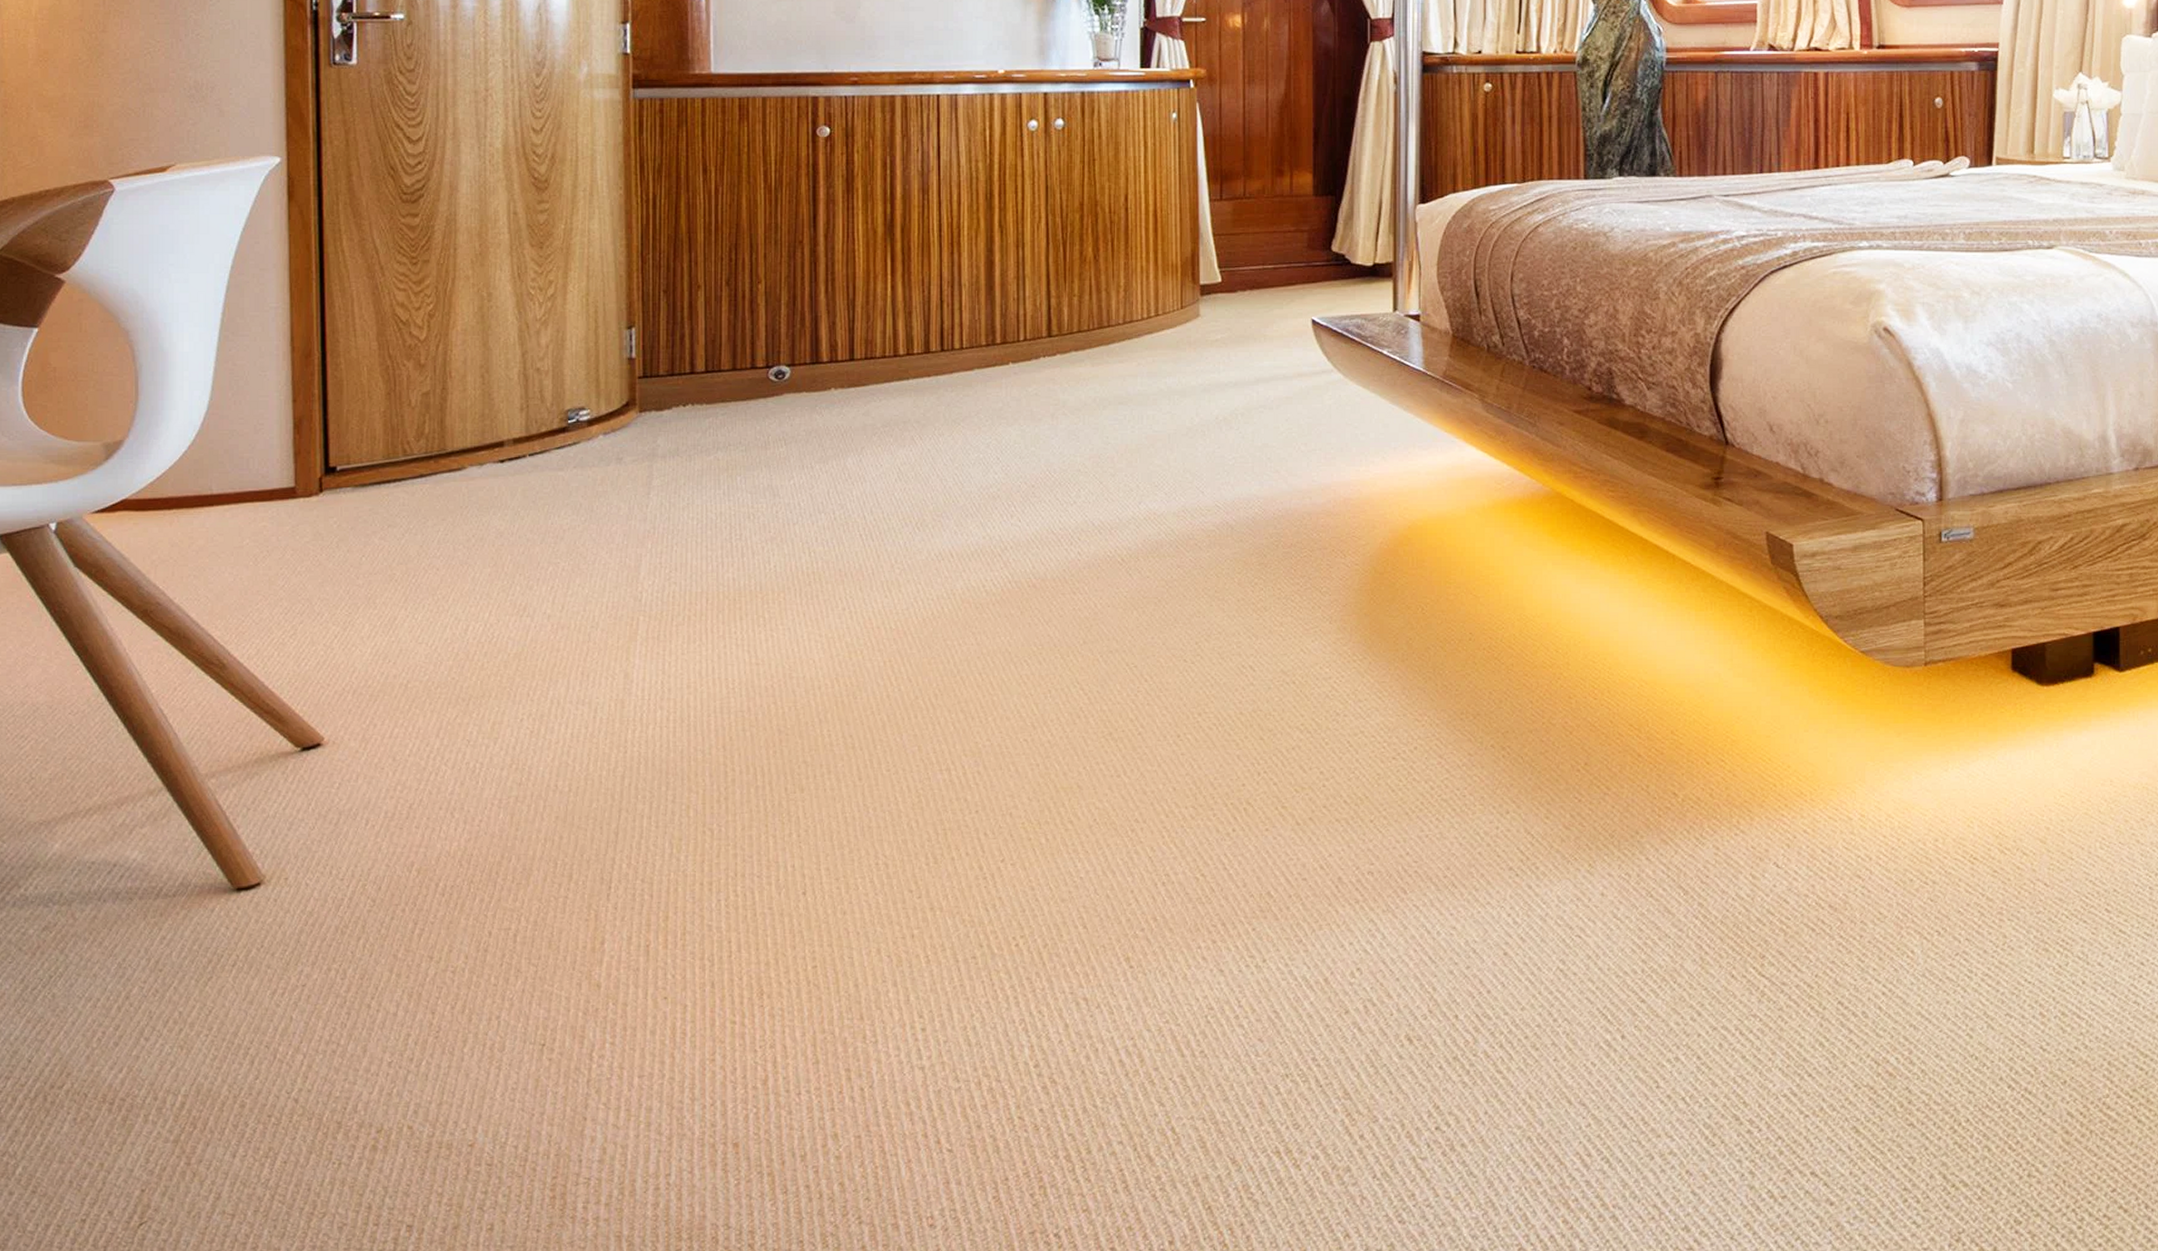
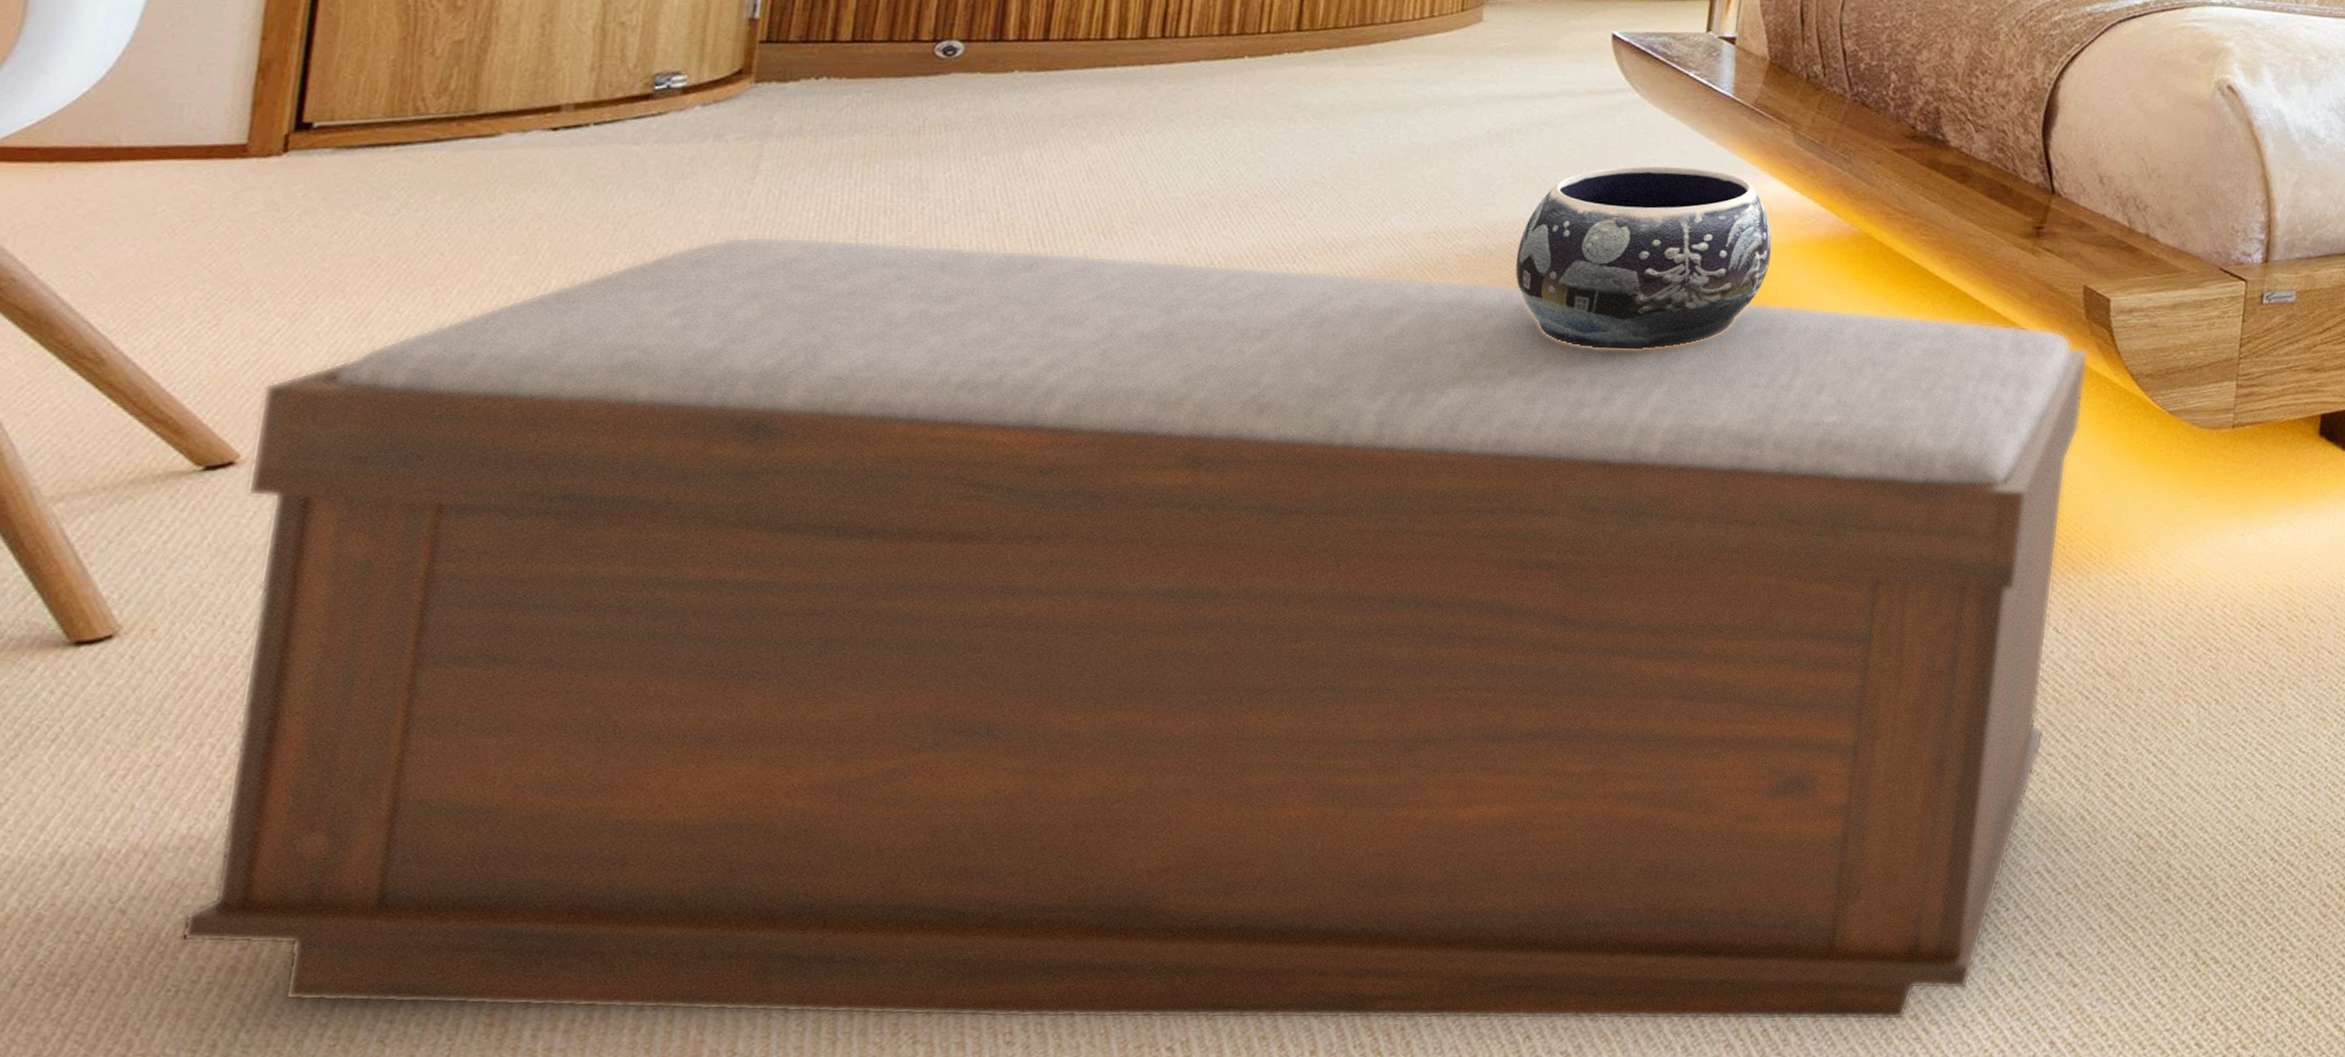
bench: none [332,542,1778,1231] -> present [180,235,2089,1021]
decorative bowl: none [1254,439,1474,611] -> present [1515,166,1772,350]

